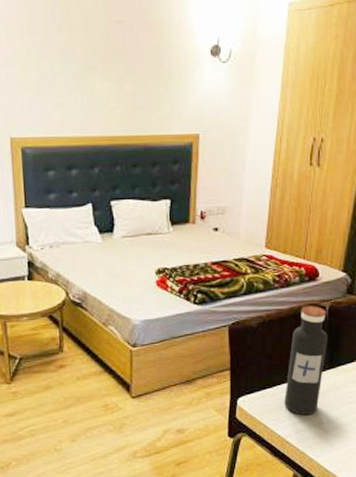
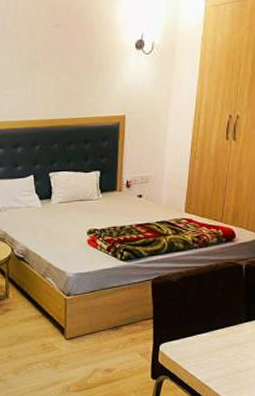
water bottle: present [285,306,328,416] -> none [204,264,244,363]

